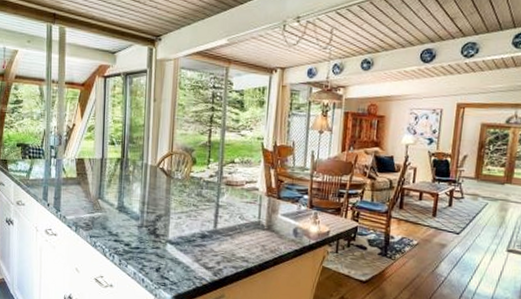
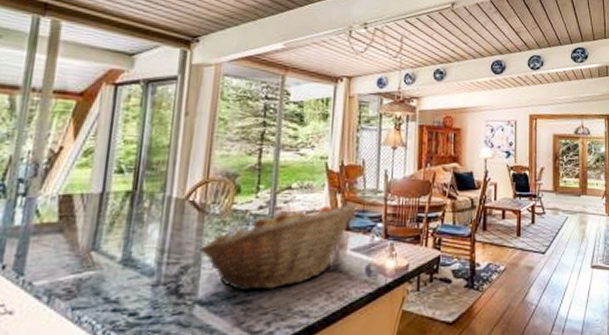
fruit basket: none [167,176,287,239] -> present [198,202,357,292]

